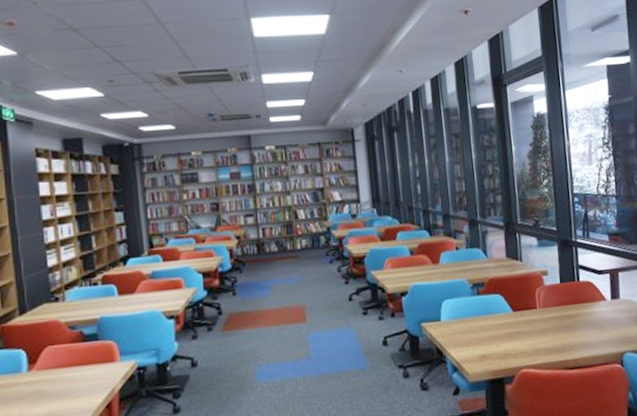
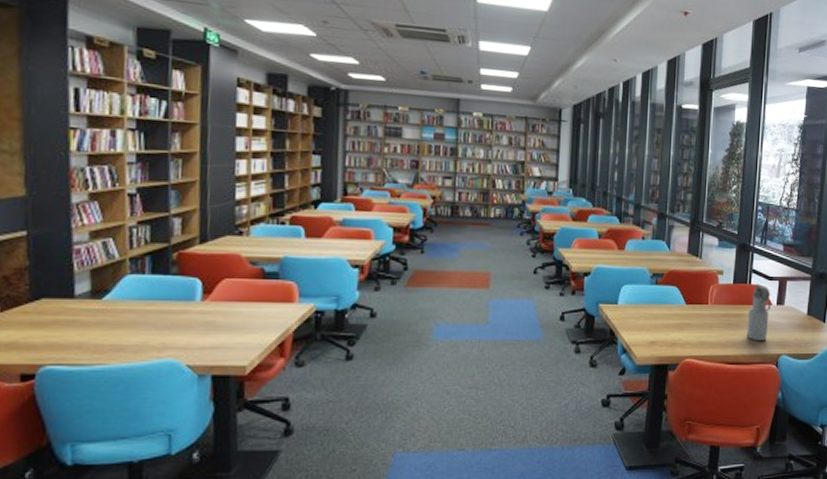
water bottle: none [582,280,606,341] -> present [747,284,771,342]

